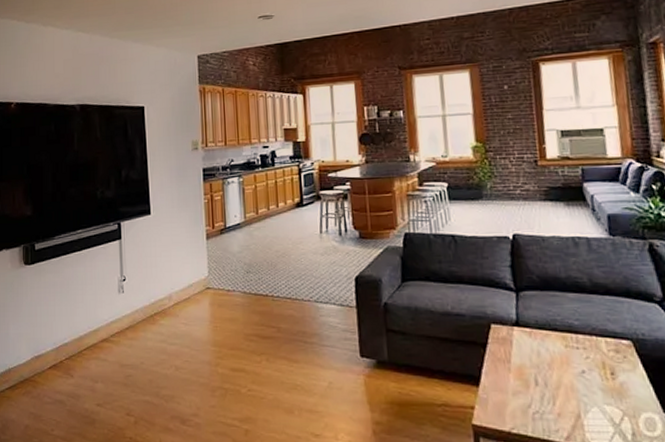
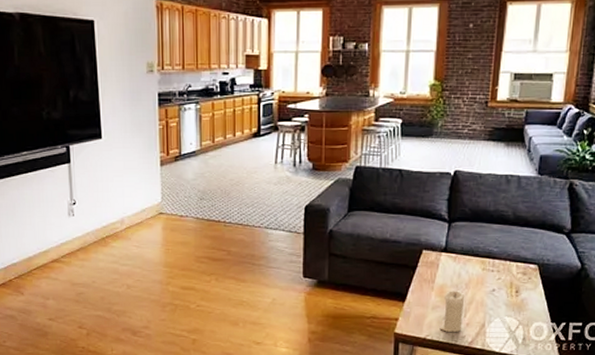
candle: none [525,372,554,424] -> present [439,291,465,332]

